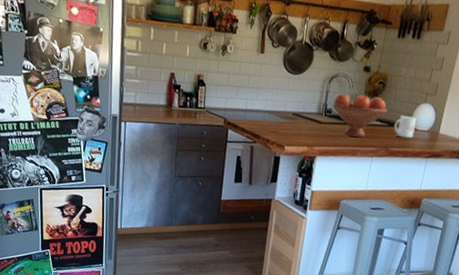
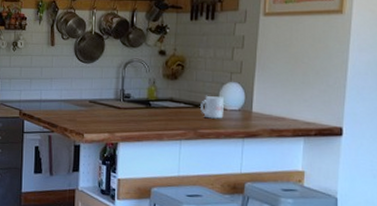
fruit bowl: present [331,93,387,137] -> none [129,78,190,121]

